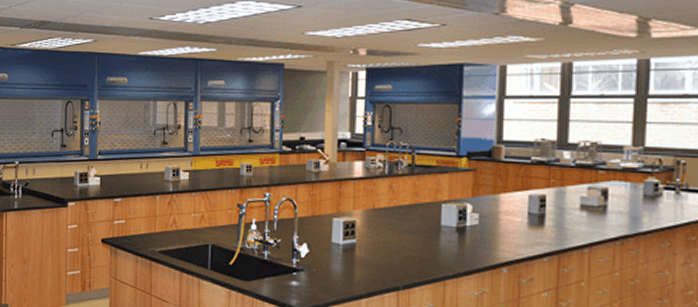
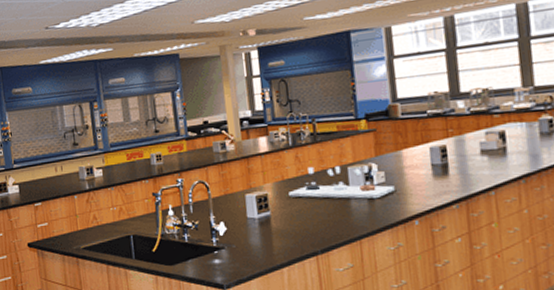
laboratory equipment: none [378,198,487,241] -> present [289,165,395,199]

